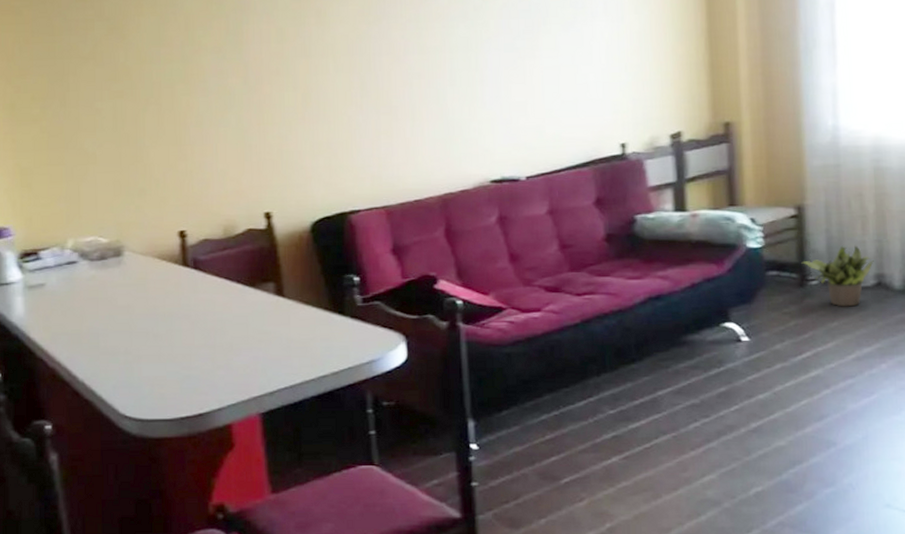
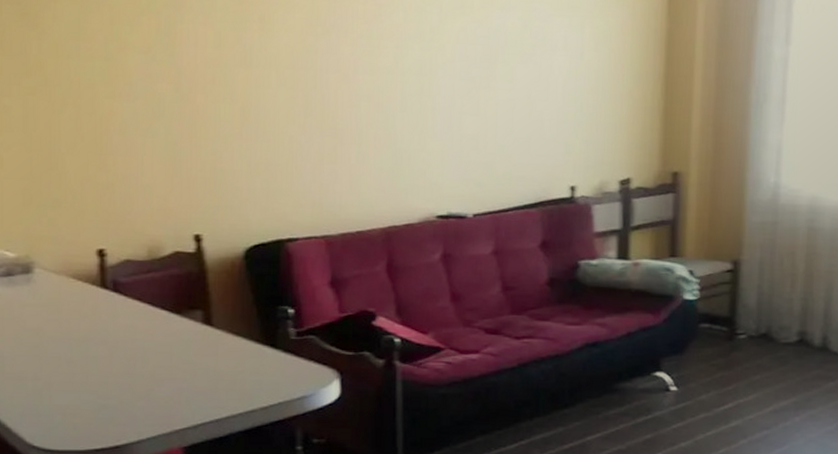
potted plant: present [801,245,874,307] -> none [732,302,799,362]

